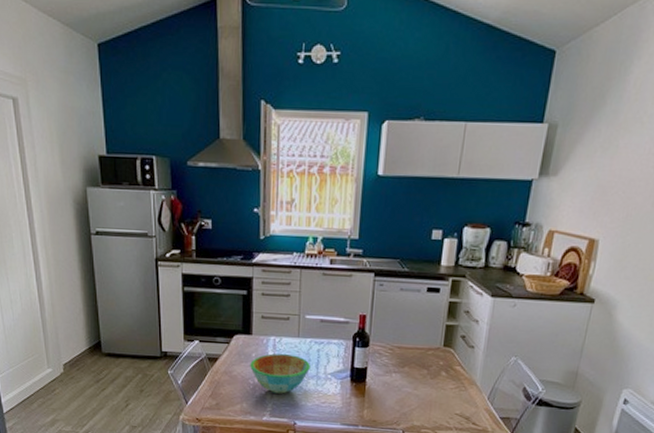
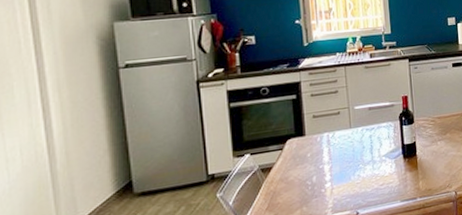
bowl: present [250,353,310,394] -> none [306,146,365,189]

